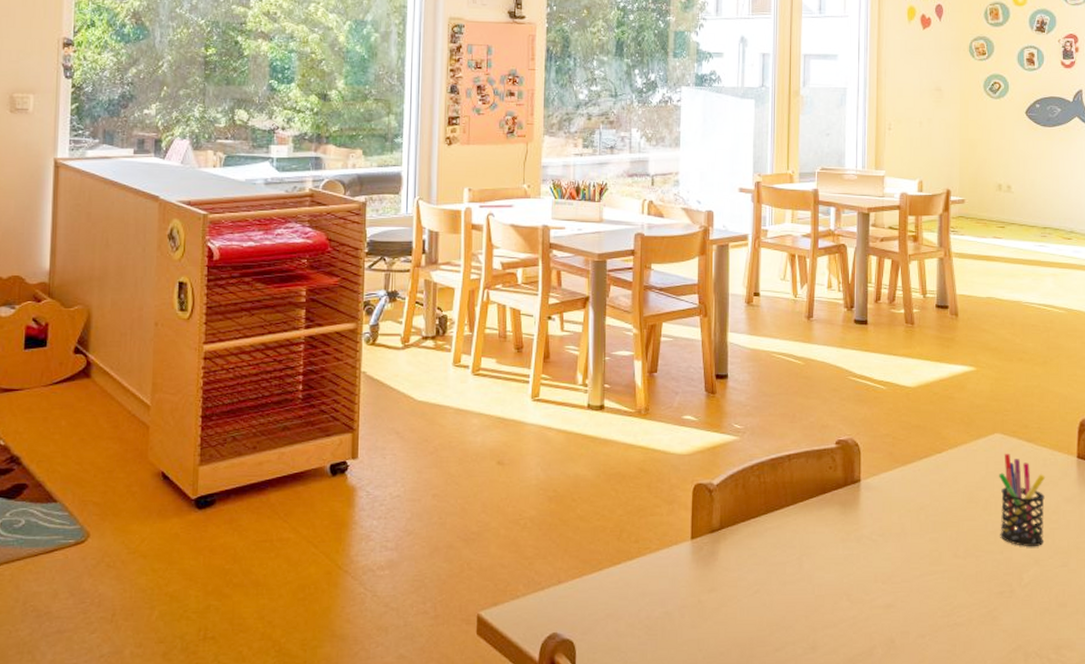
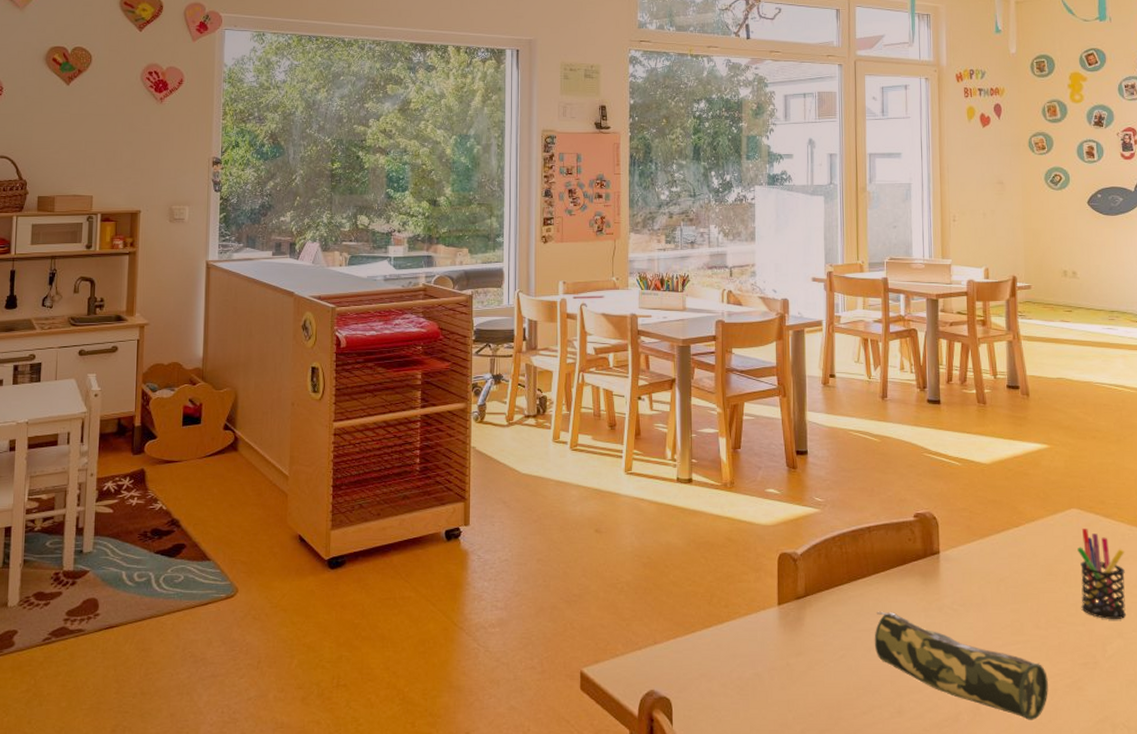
pencil case: none [790,543,964,652] -> present [874,611,1048,720]

